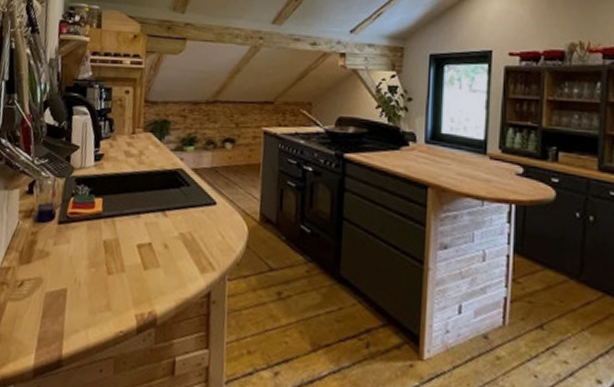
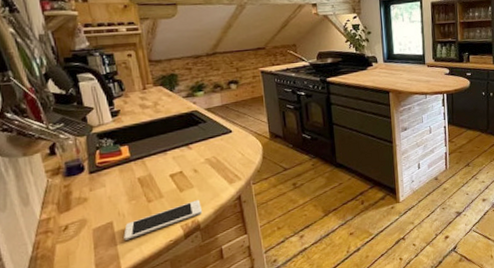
cell phone: none [73,285,164,318] -> present [123,200,203,241]

